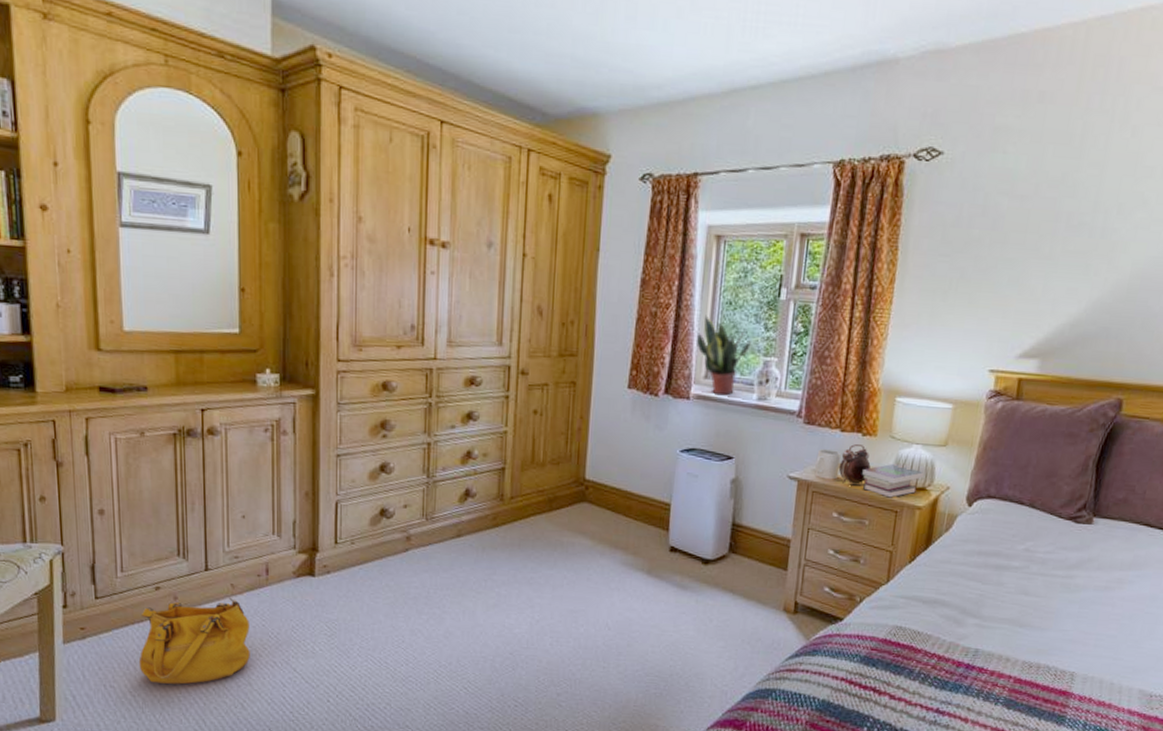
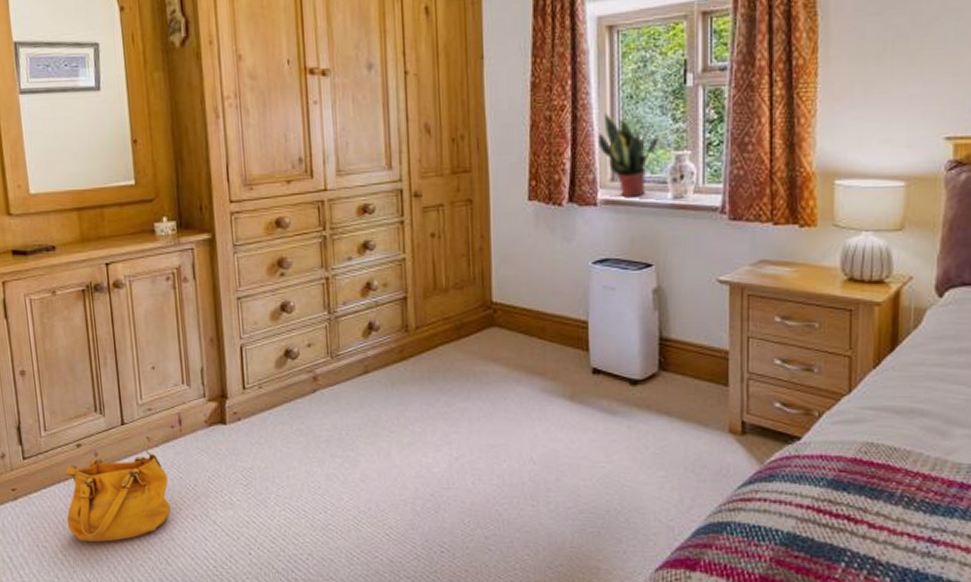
mug: present [814,449,842,480] -> none [748,246,777,280]
alarm clock: present [838,444,871,485] -> none [775,238,813,285]
books: present [862,464,925,498] -> none [804,256,880,295]

